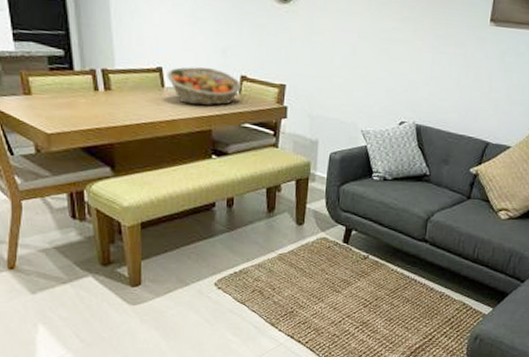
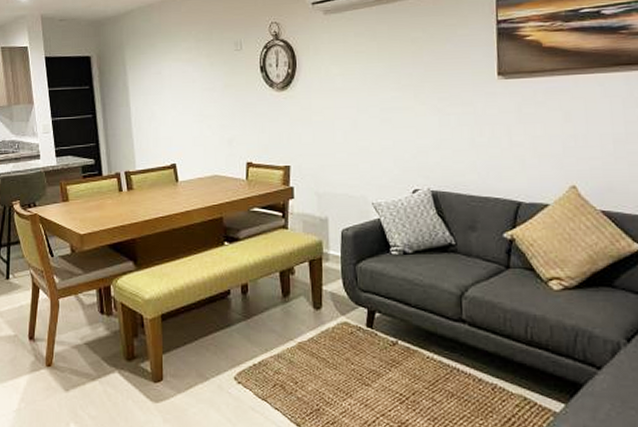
fruit basket: present [167,67,242,106] -> none [180,159,249,195]

